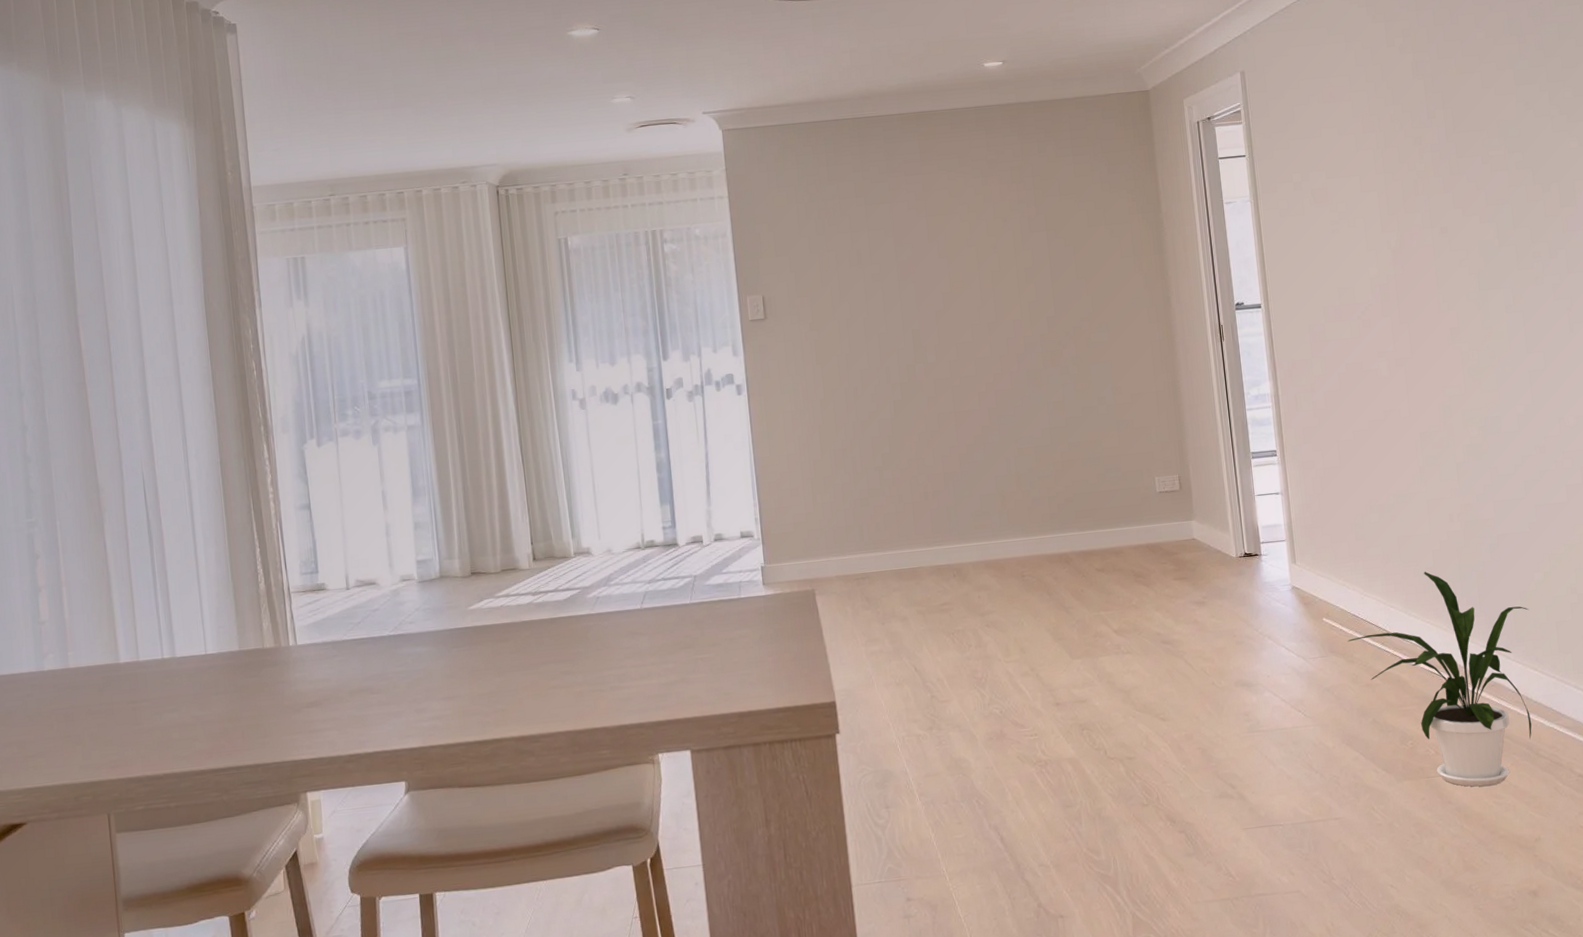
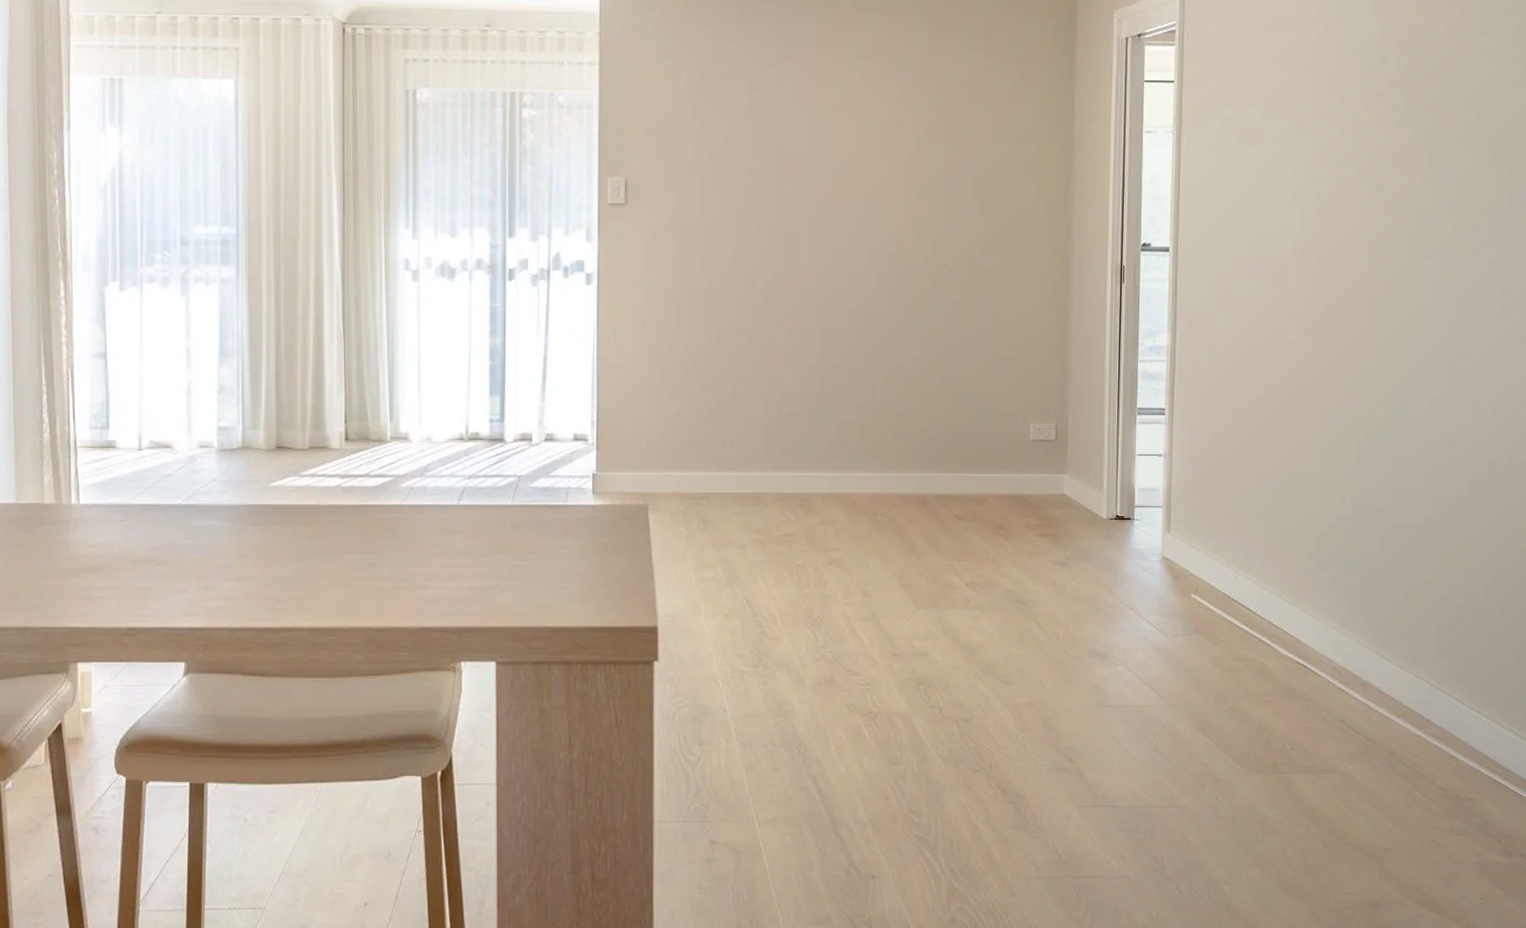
house plant: present [1347,572,1532,787] -> none [1214,556,1412,789]

